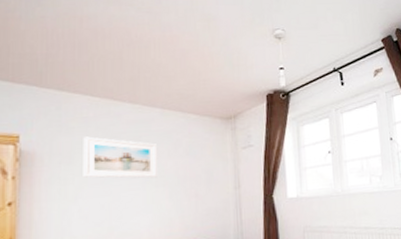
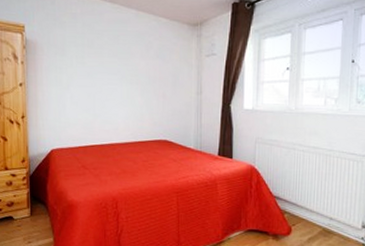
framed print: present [83,136,158,178] -> none [73,31,133,76]

